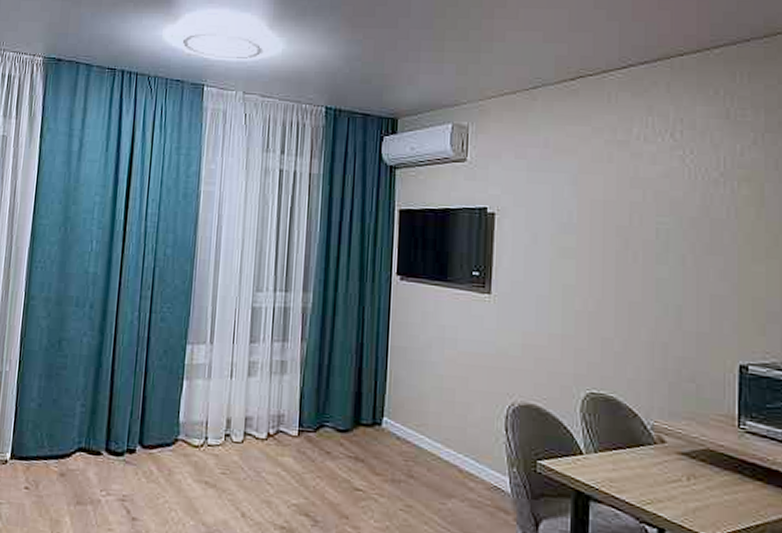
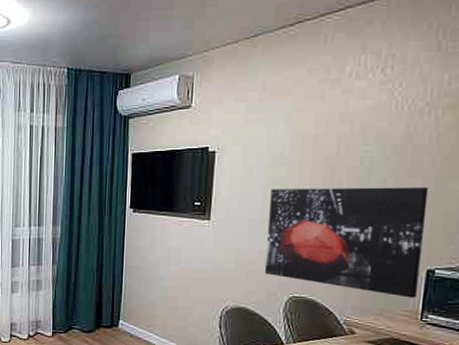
wall art: none [557,260,732,400] -> present [265,187,429,298]

